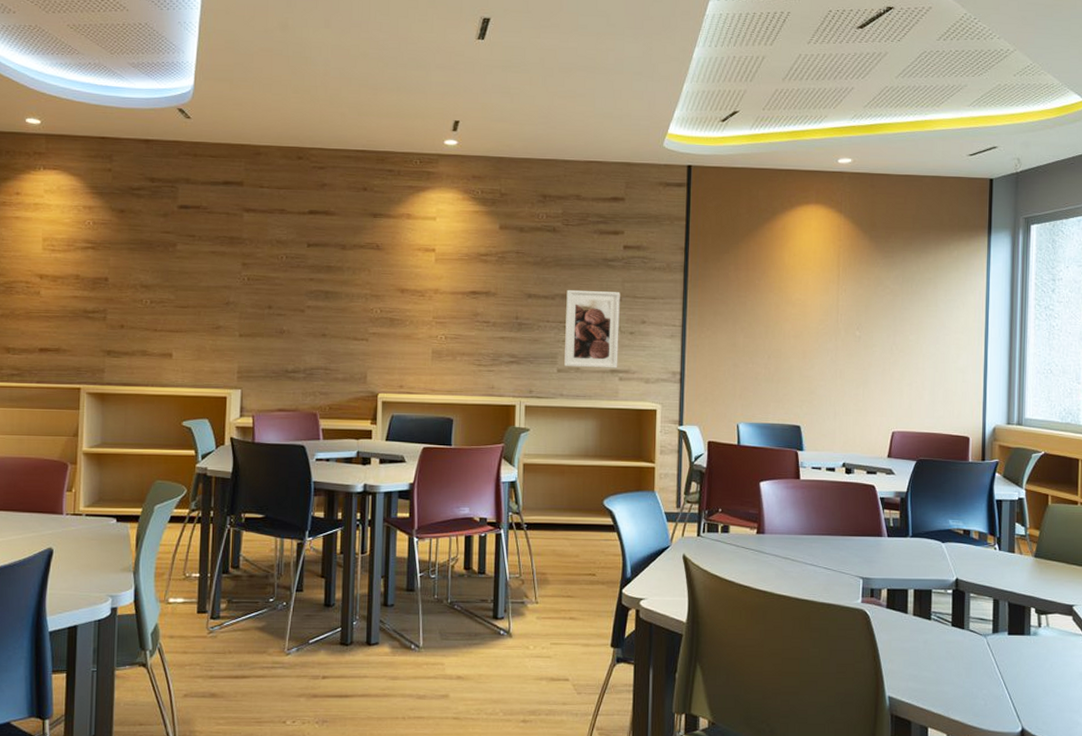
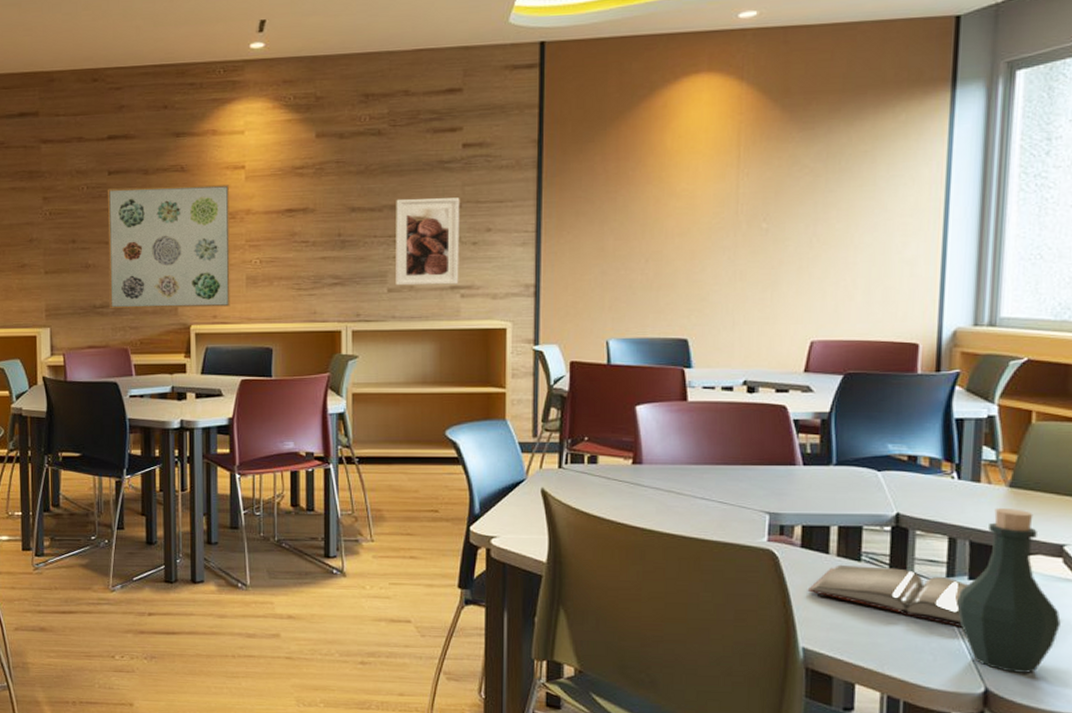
wall art: none [301,260,420,378] -> present [108,185,230,309]
hardback book: none [891,622,1008,676] -> present [807,564,968,628]
bottle: none [1000,575,1073,714] -> present [957,508,1061,673]

